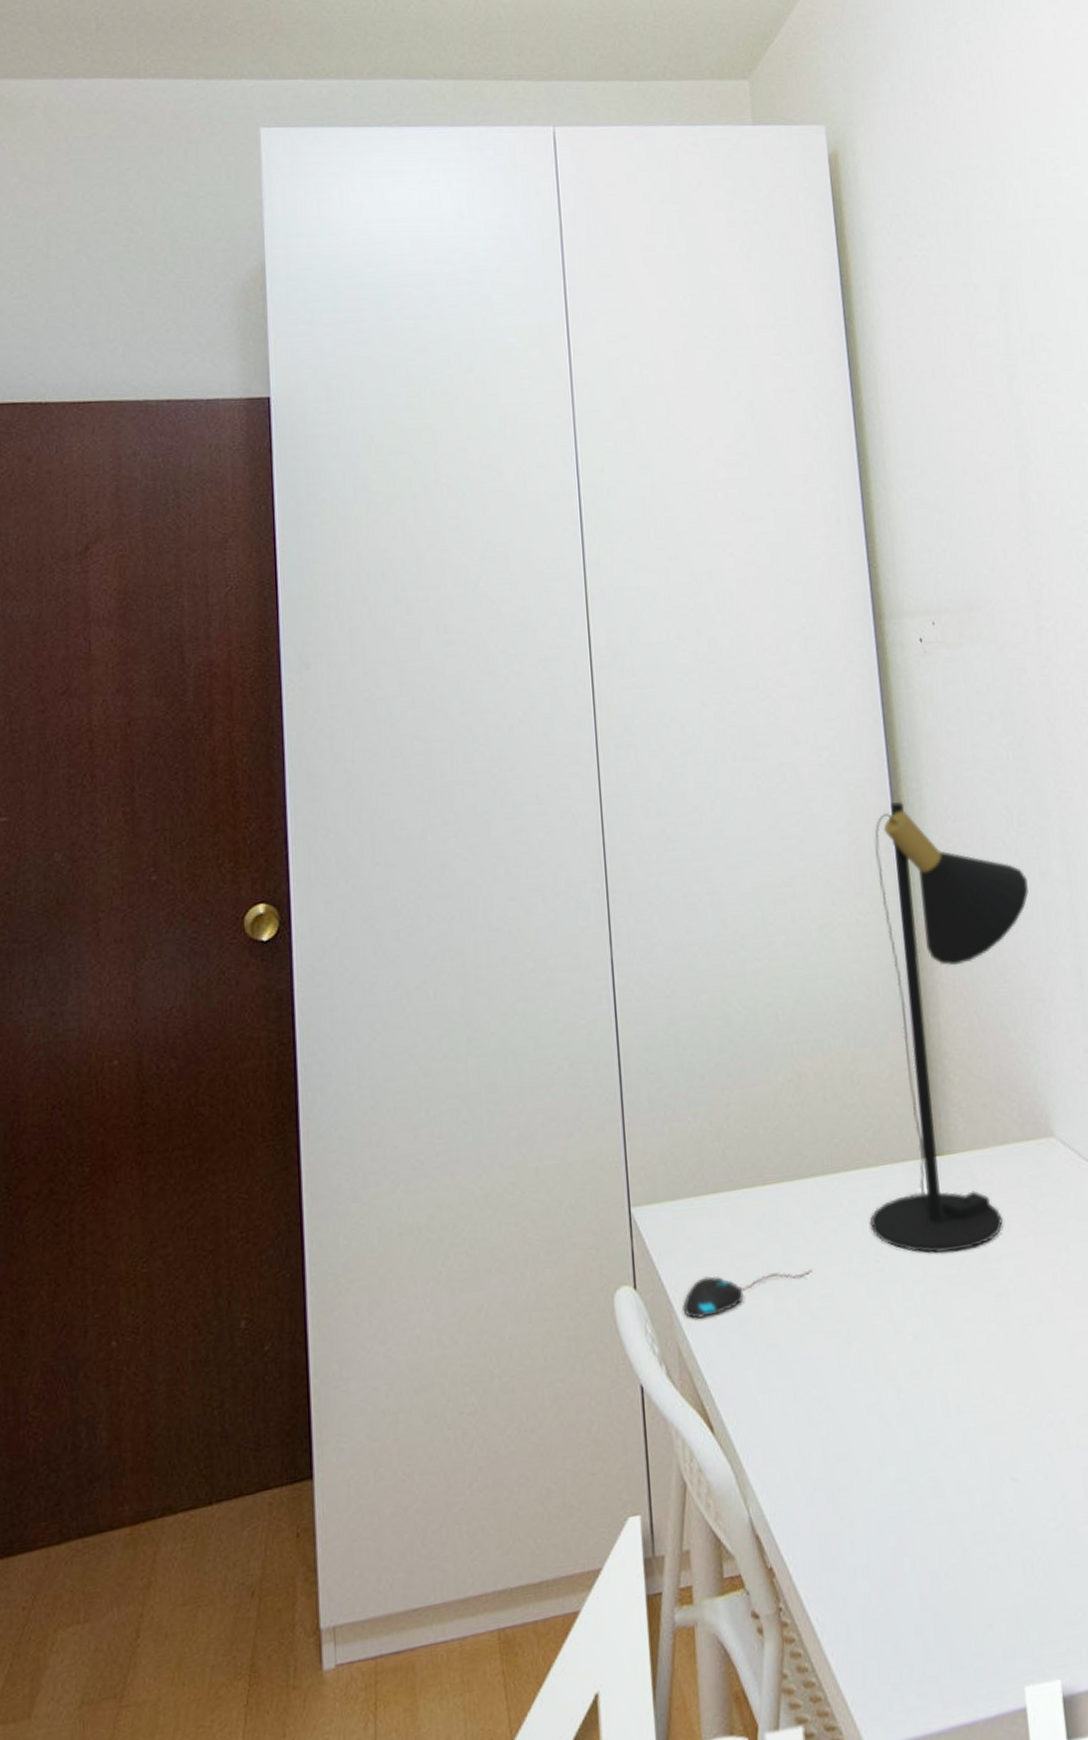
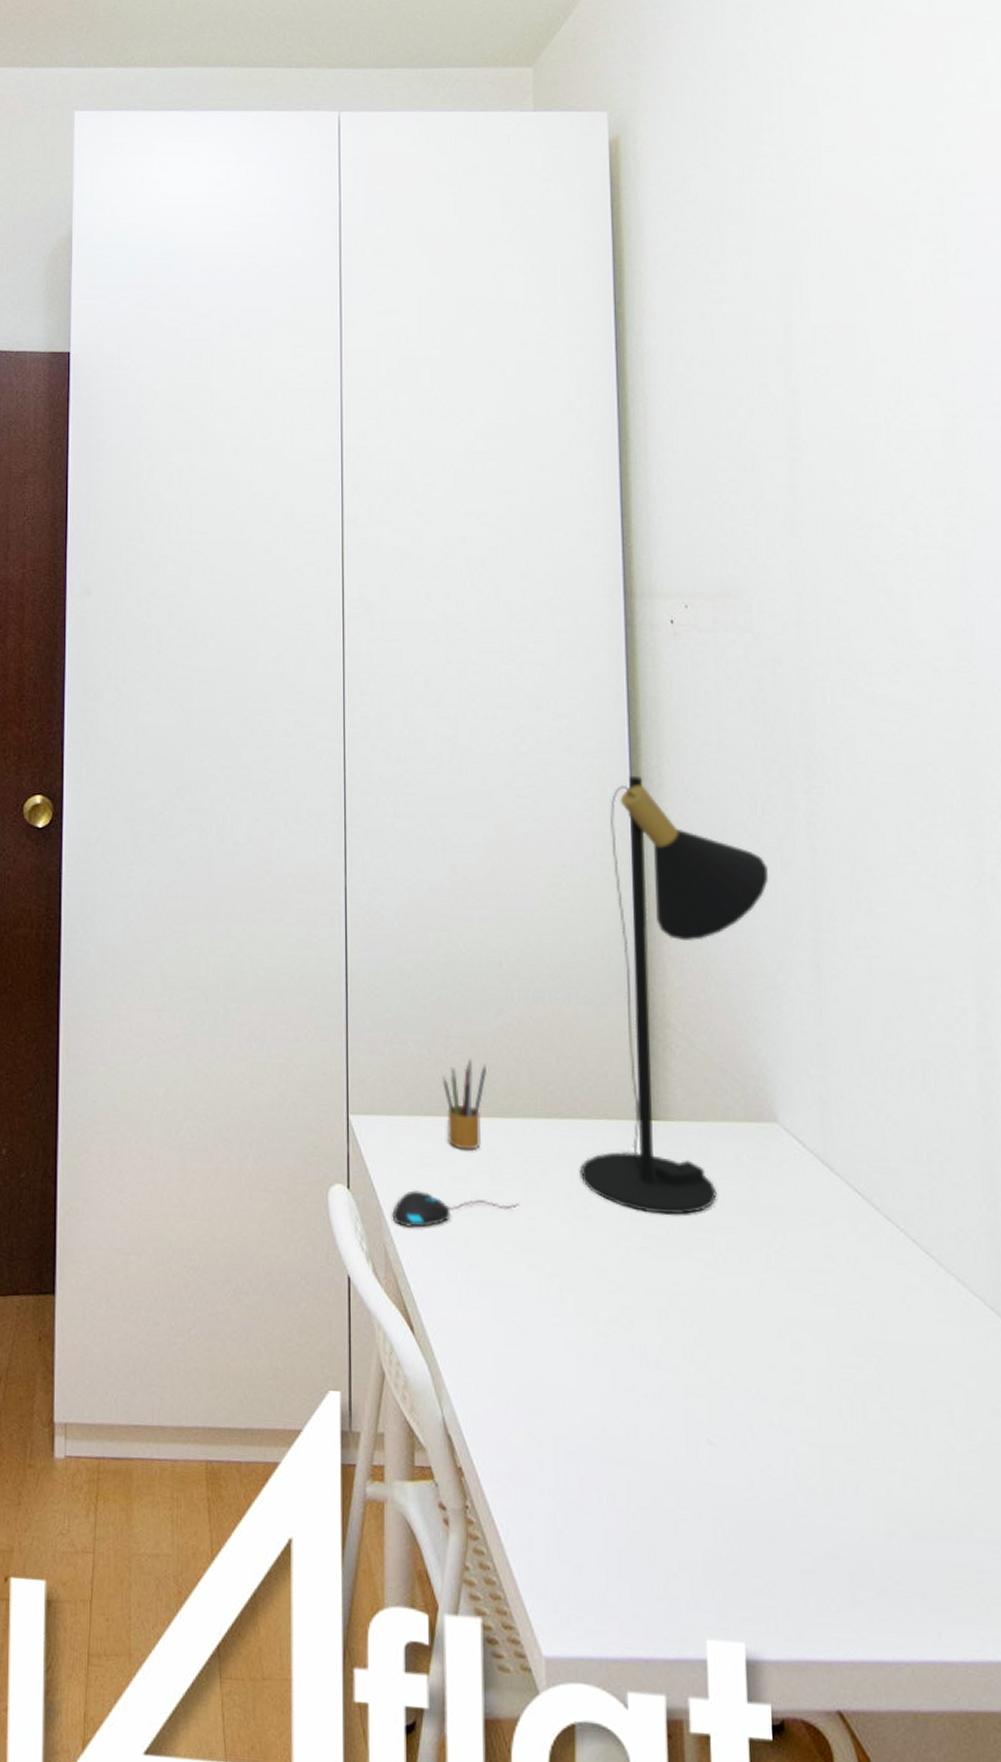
pencil box: none [726,1123,771,1223] -> present [442,1058,486,1150]

